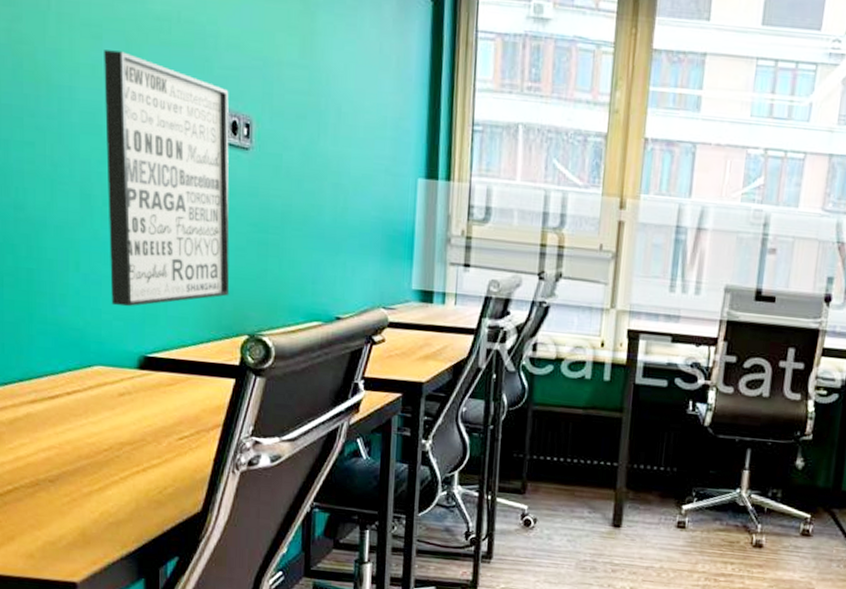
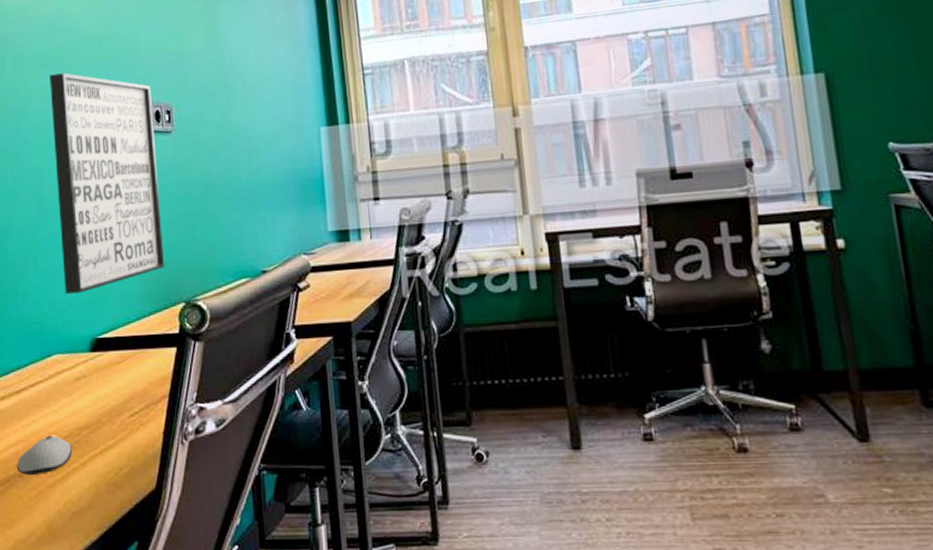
computer mouse: none [48,445,112,483] -> present [17,435,72,475]

